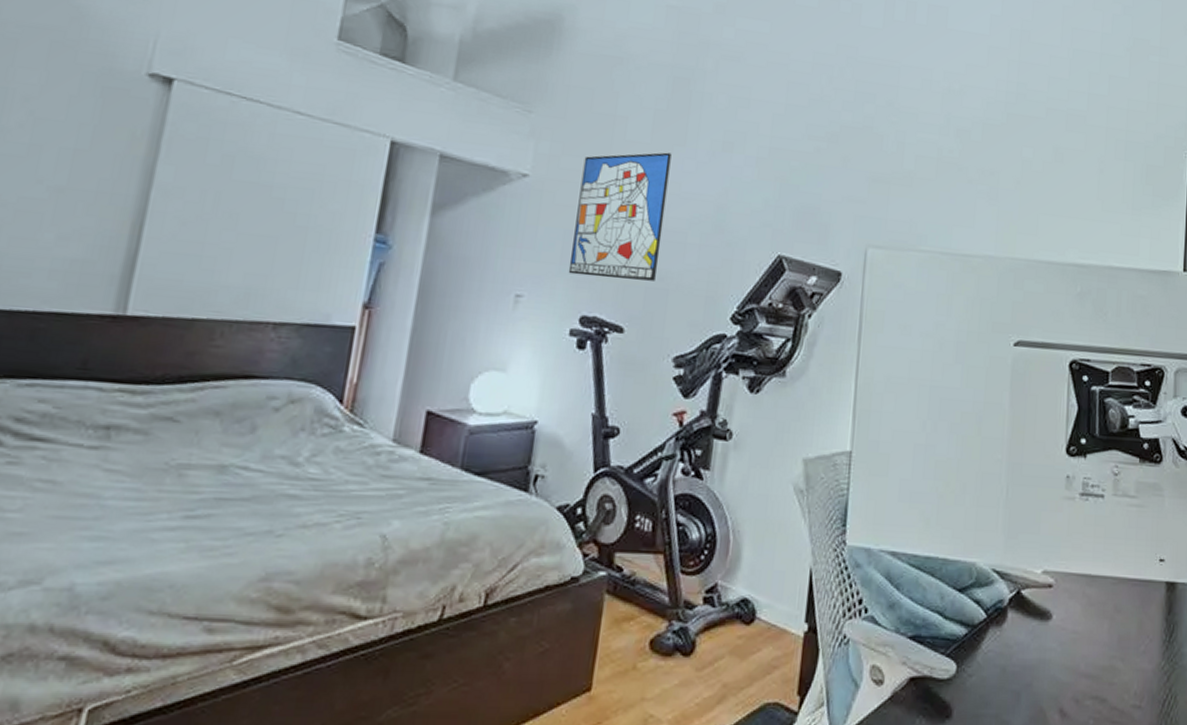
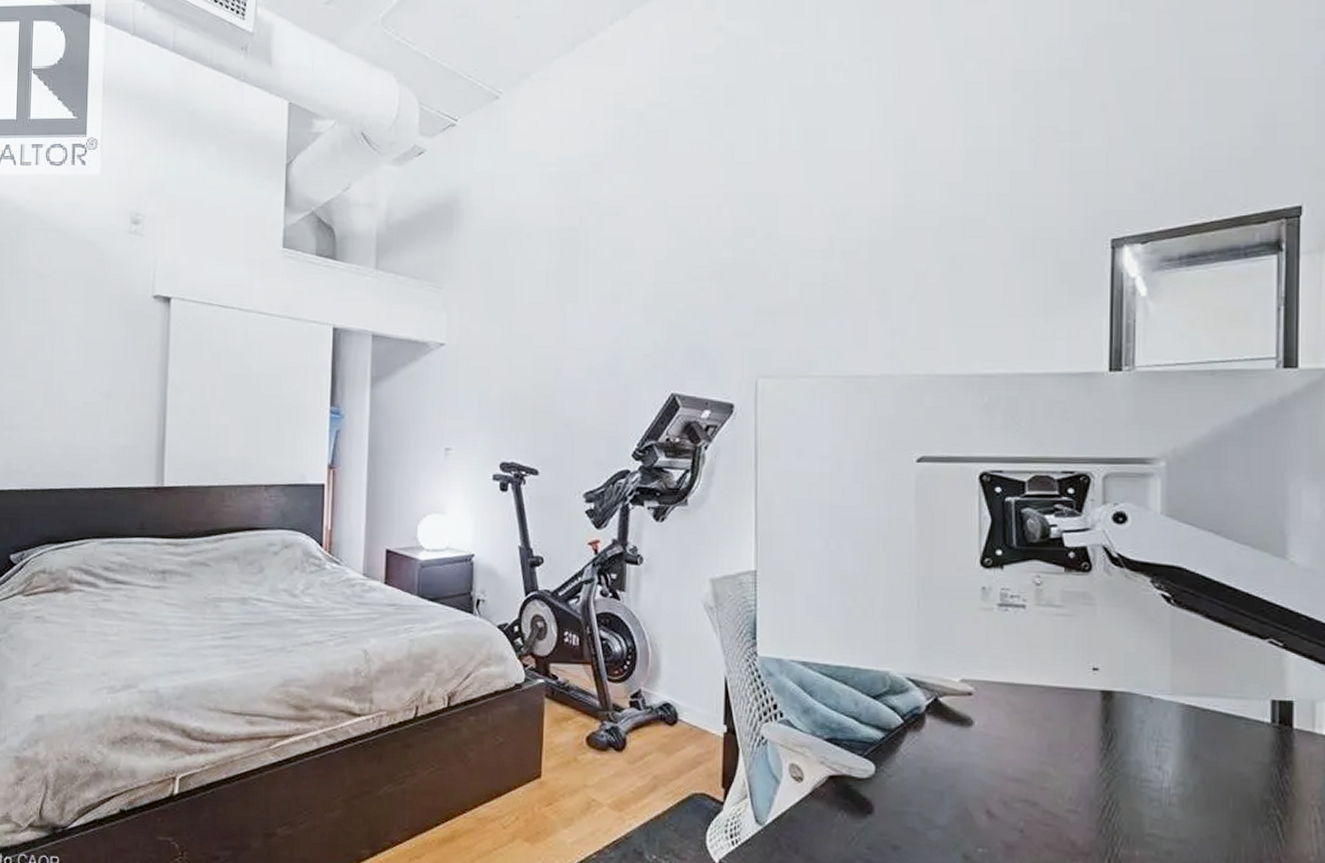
wall art: present [568,152,672,281] -> none [486,309,565,428]

